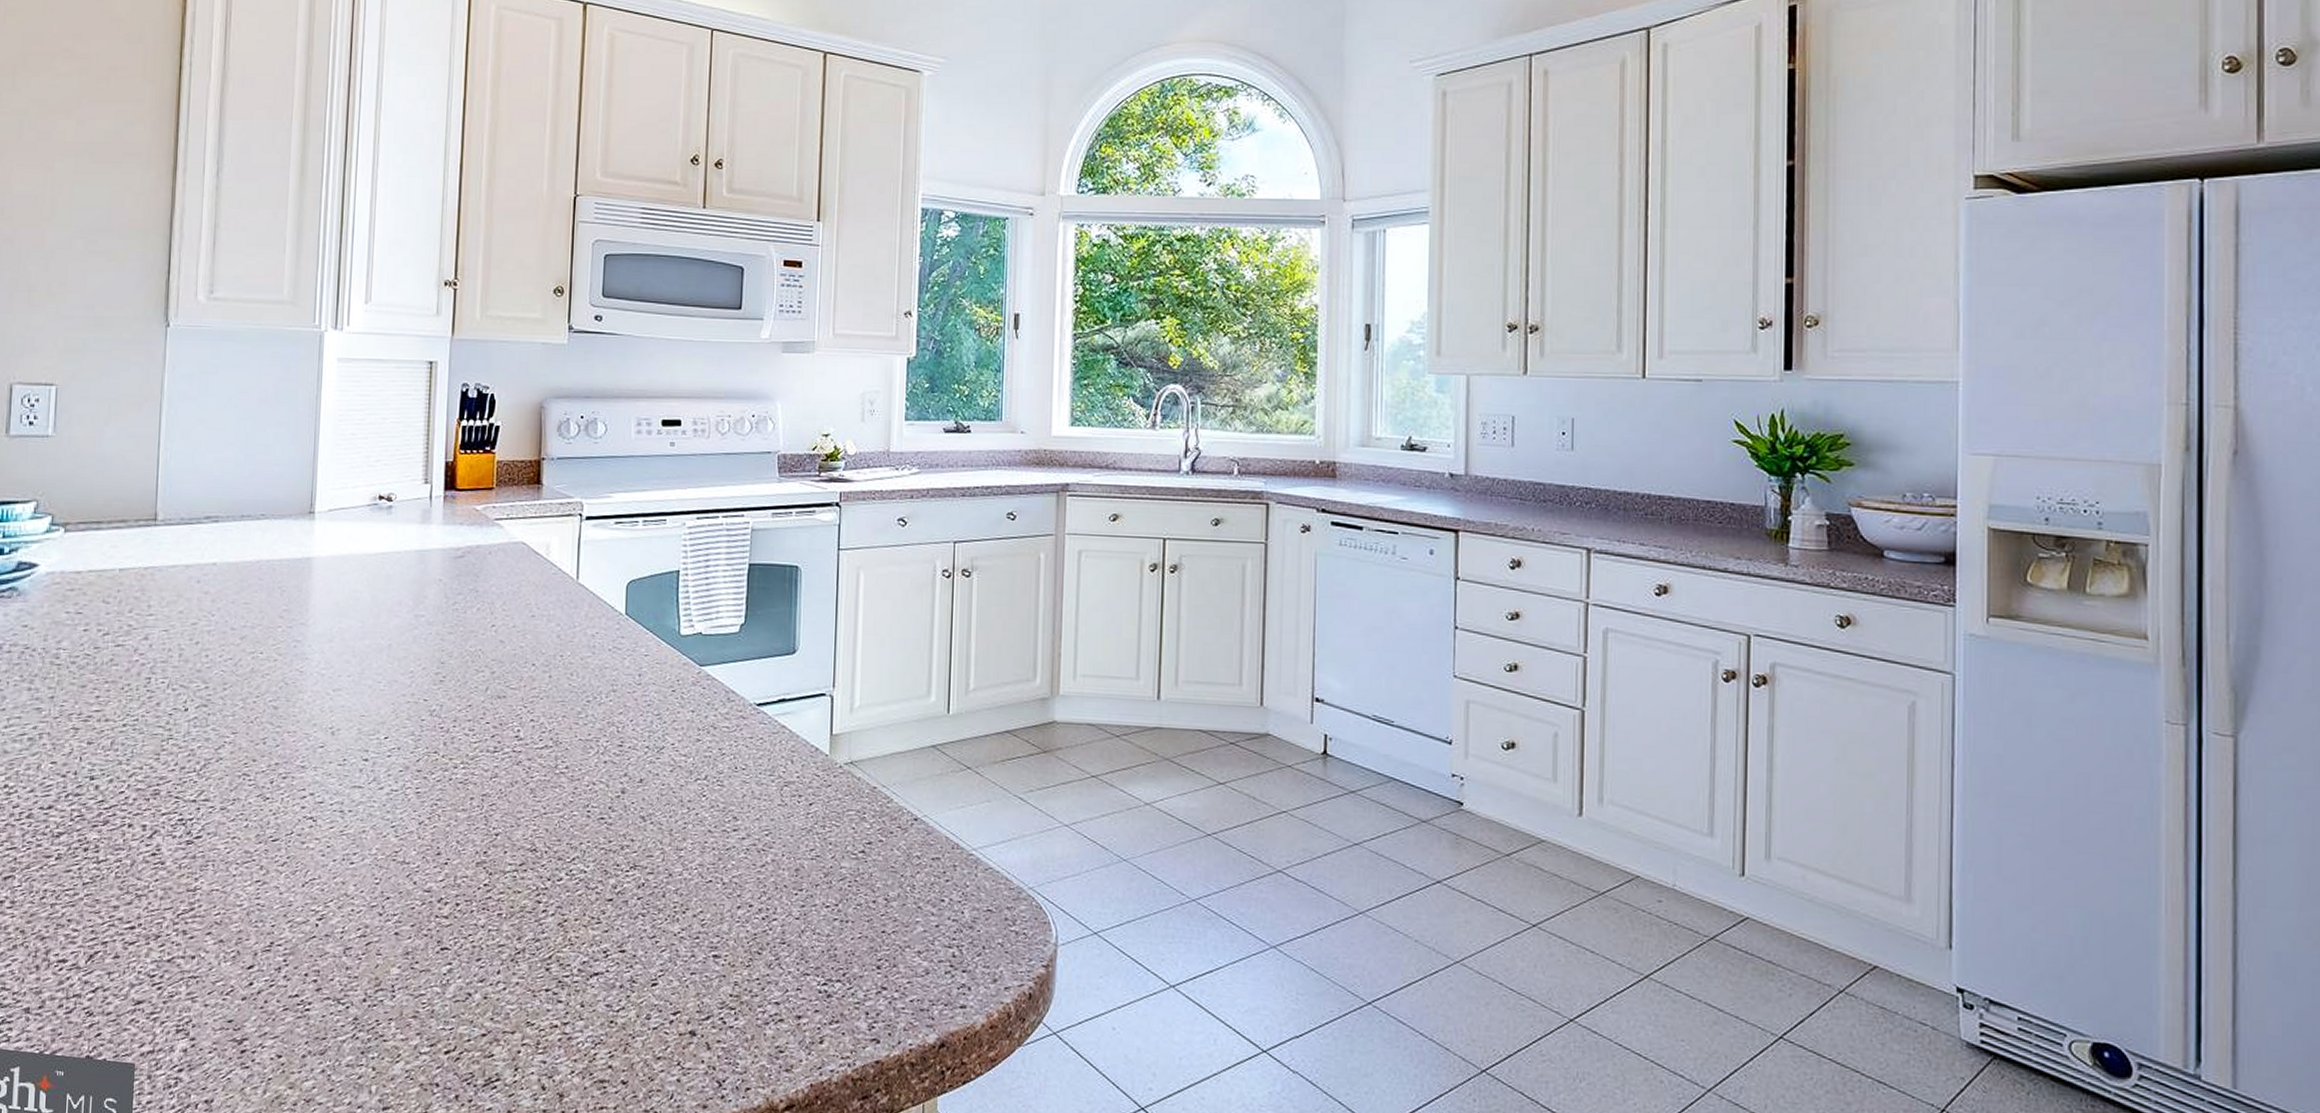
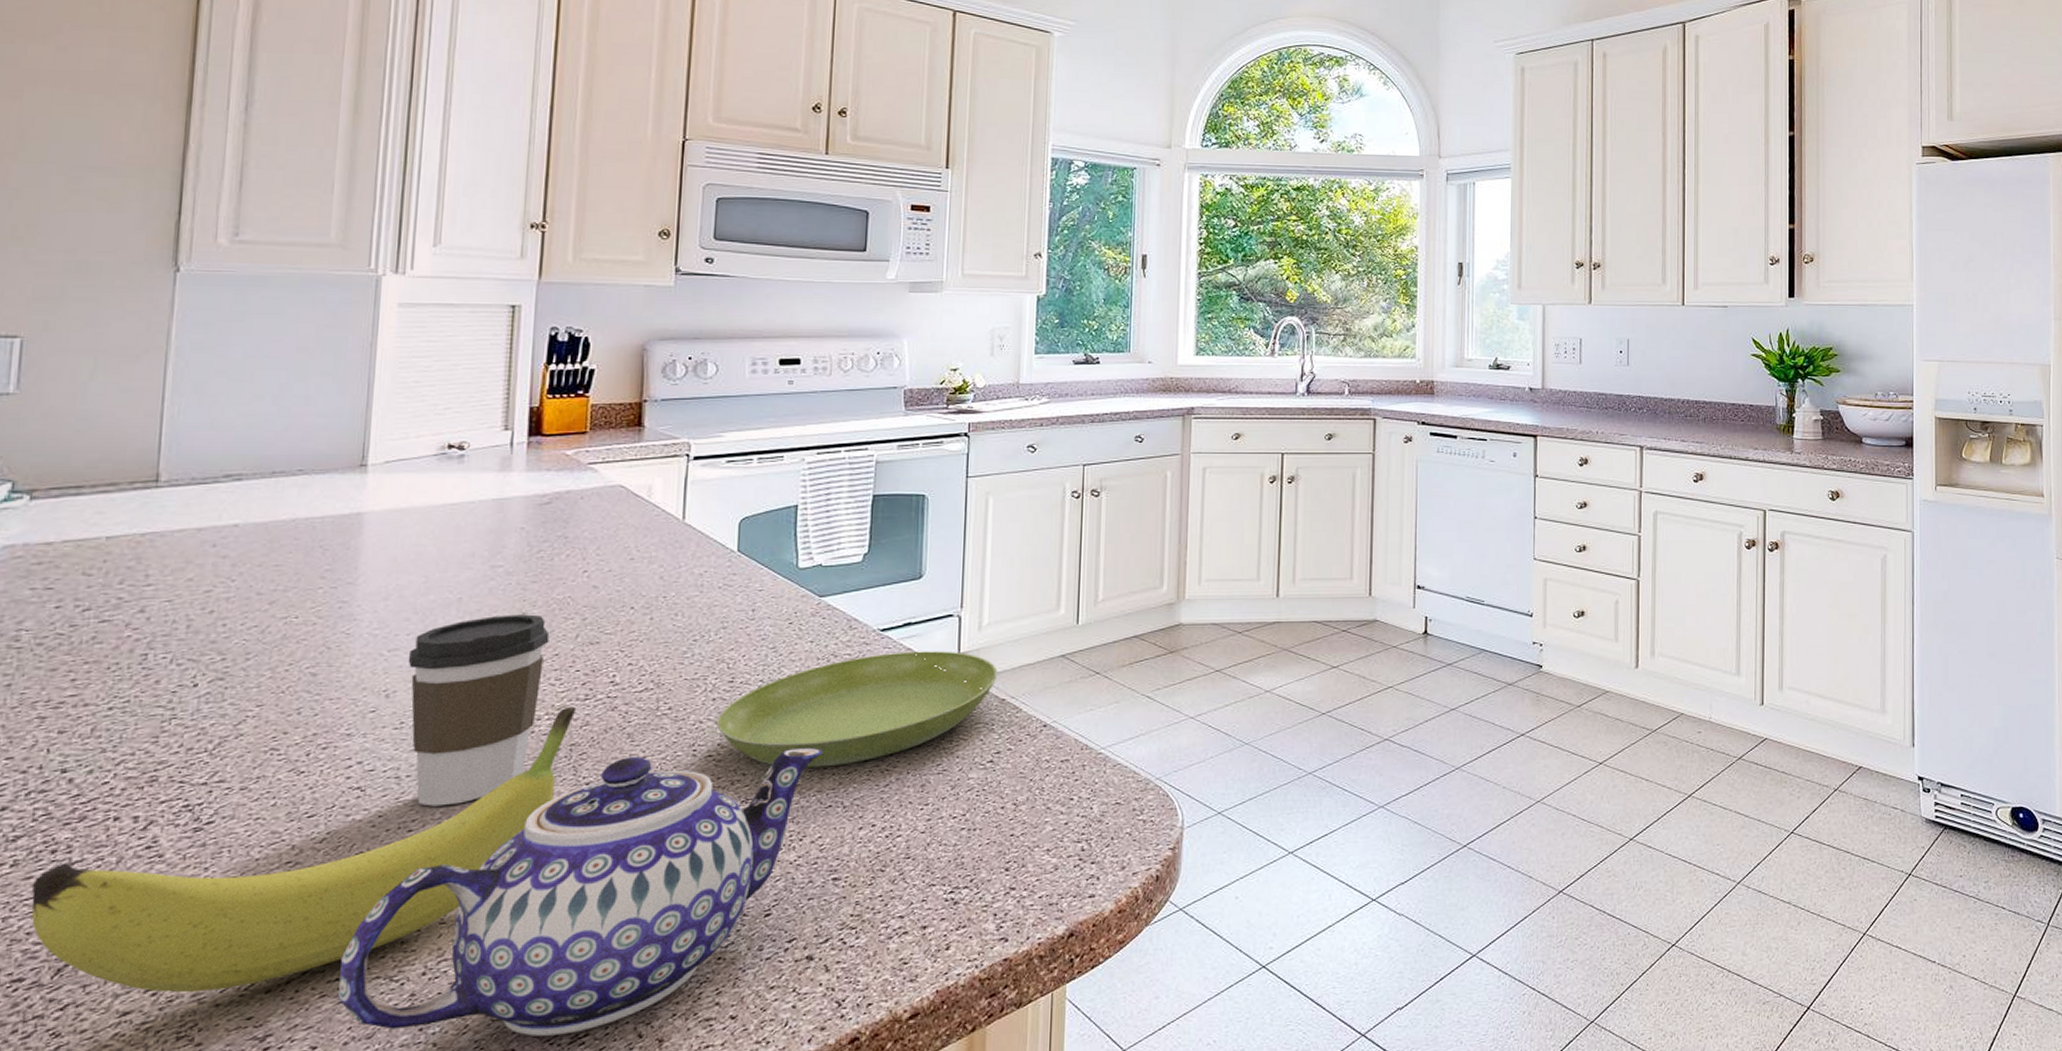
fruit: none [71,757,487,992] -> present [31,706,577,993]
teapot: none [298,812,704,1077] -> present [338,748,823,1036]
coffee cup: none [349,663,464,843] -> present [408,614,550,807]
saucer: none [608,728,869,841] -> present [717,651,998,768]

